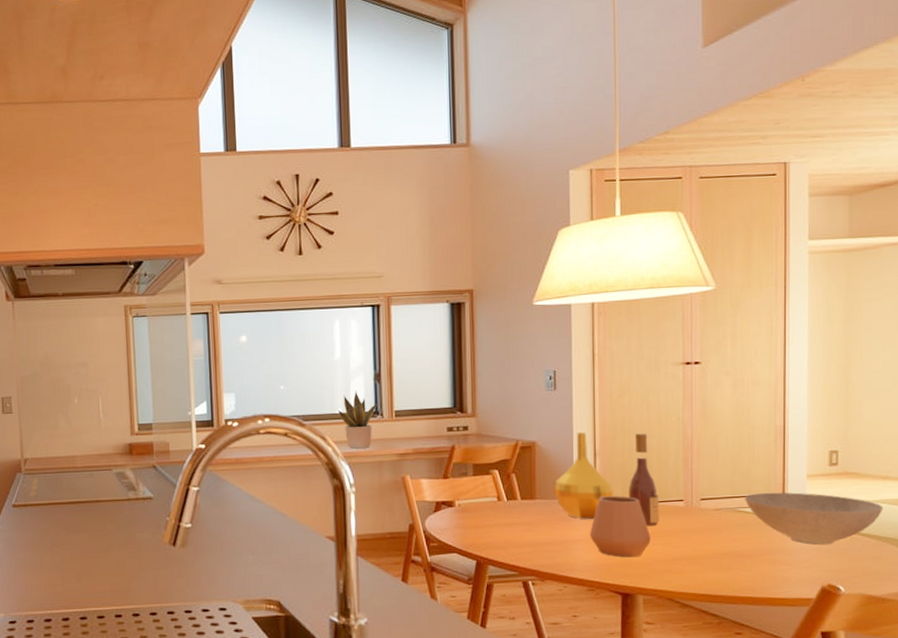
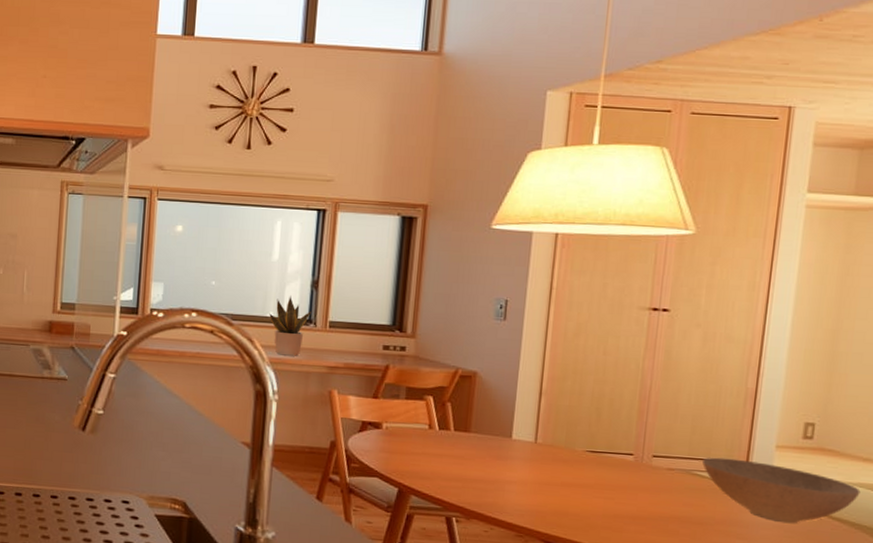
vase: present [553,432,614,519] -> none [490,368,557,461]
cup: present [590,496,651,558] -> none [525,439,592,508]
wine bottle: present [629,433,659,527] -> none [573,377,606,479]

